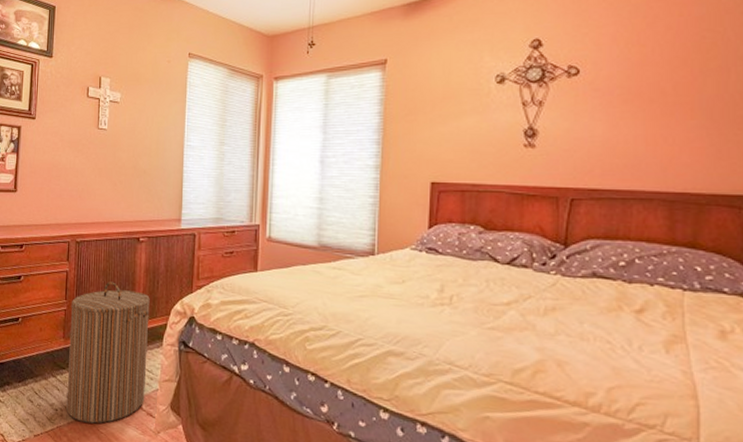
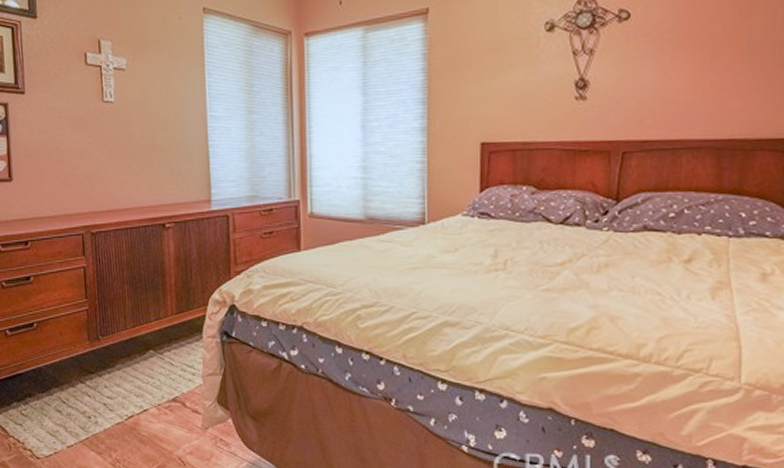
laundry hamper: present [66,281,150,424] -> none [93,274,188,427]

